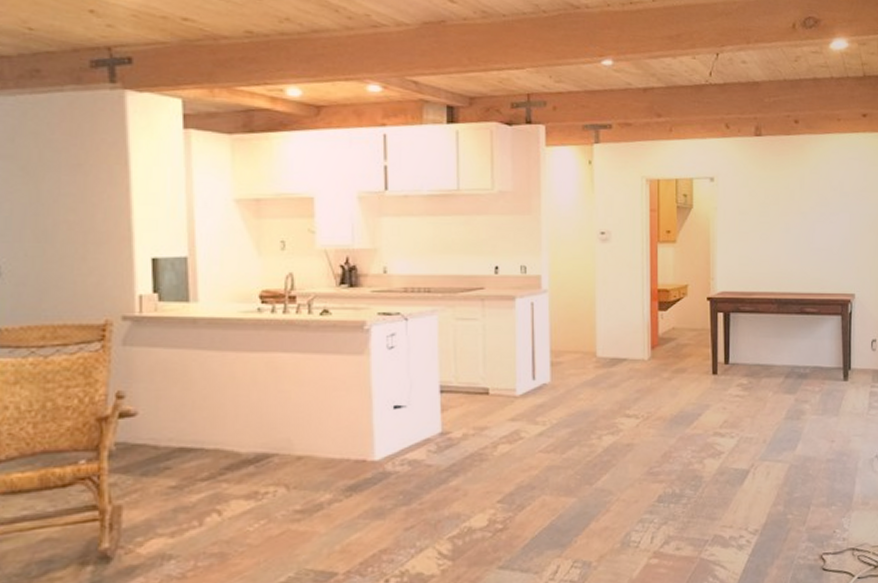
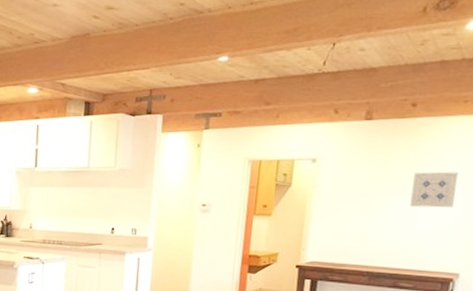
wall art: none [805,190,842,227] -> present [410,171,459,208]

